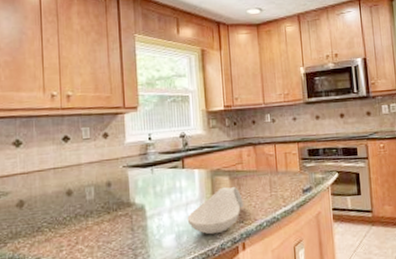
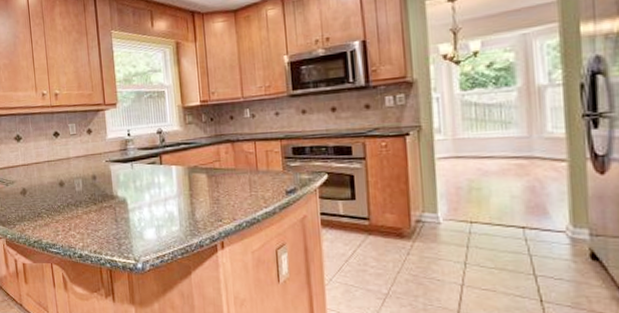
spoon rest: present [187,186,244,235] -> none [166,184,222,231]

